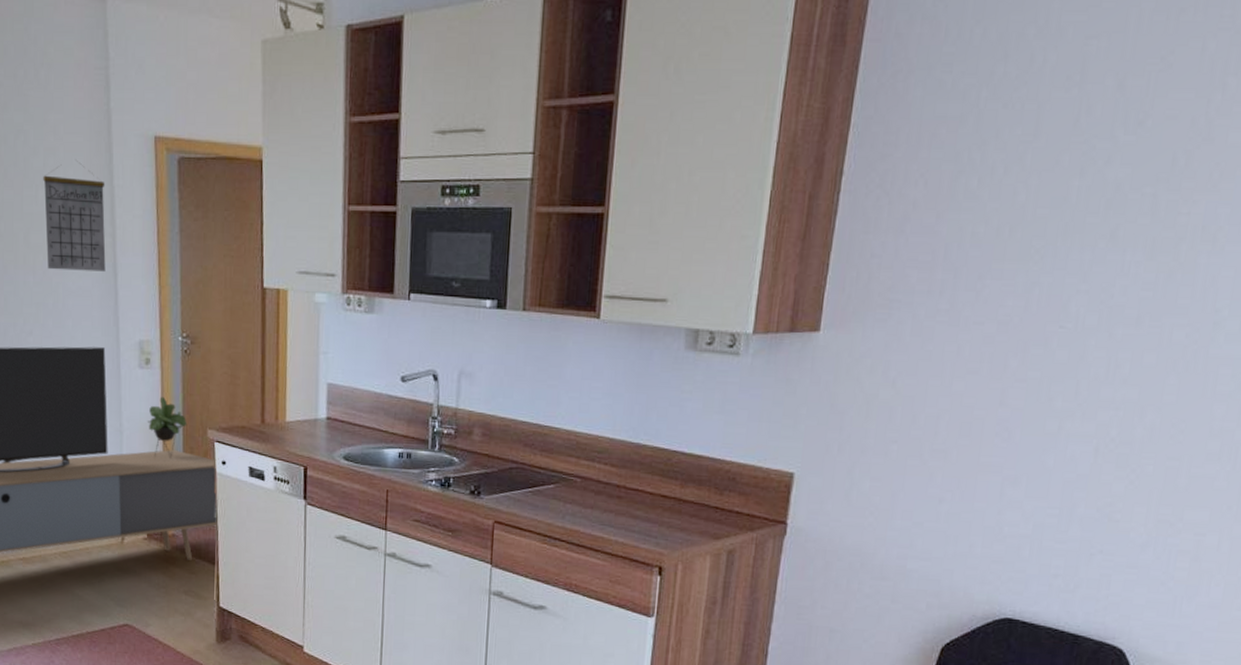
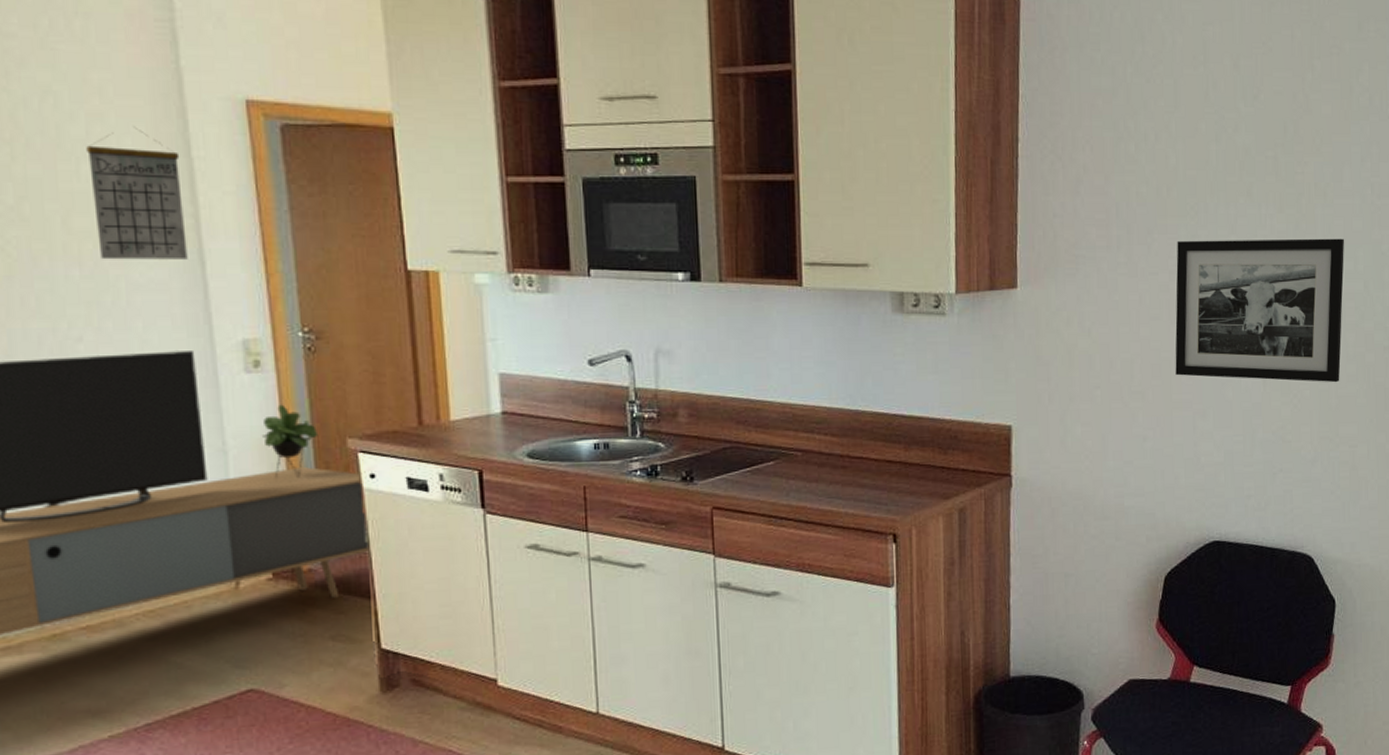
picture frame: none [988,288,1232,461] -> present [1175,238,1345,383]

